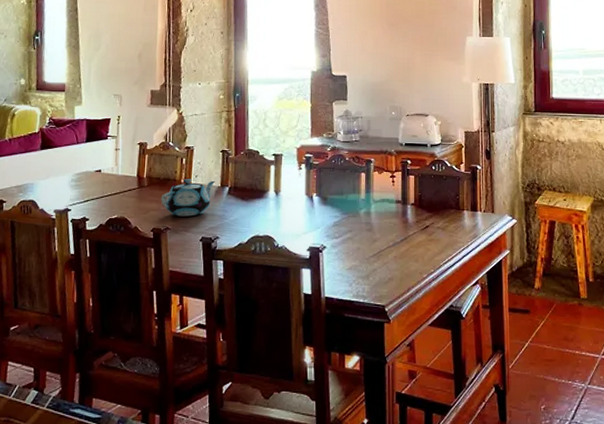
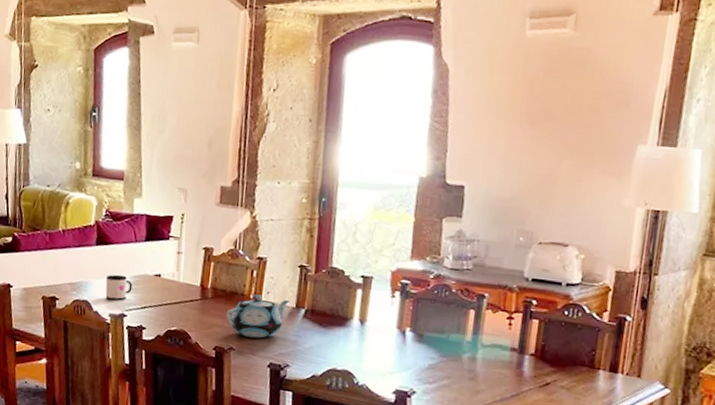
mug: none [50,174,76,197] -> present [105,274,133,301]

